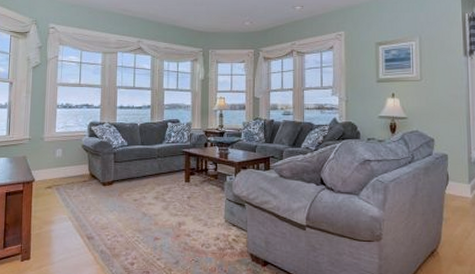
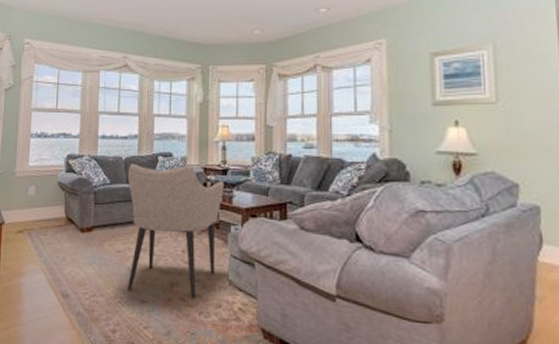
armchair: none [142,128,221,234] -> present [126,163,224,299]

